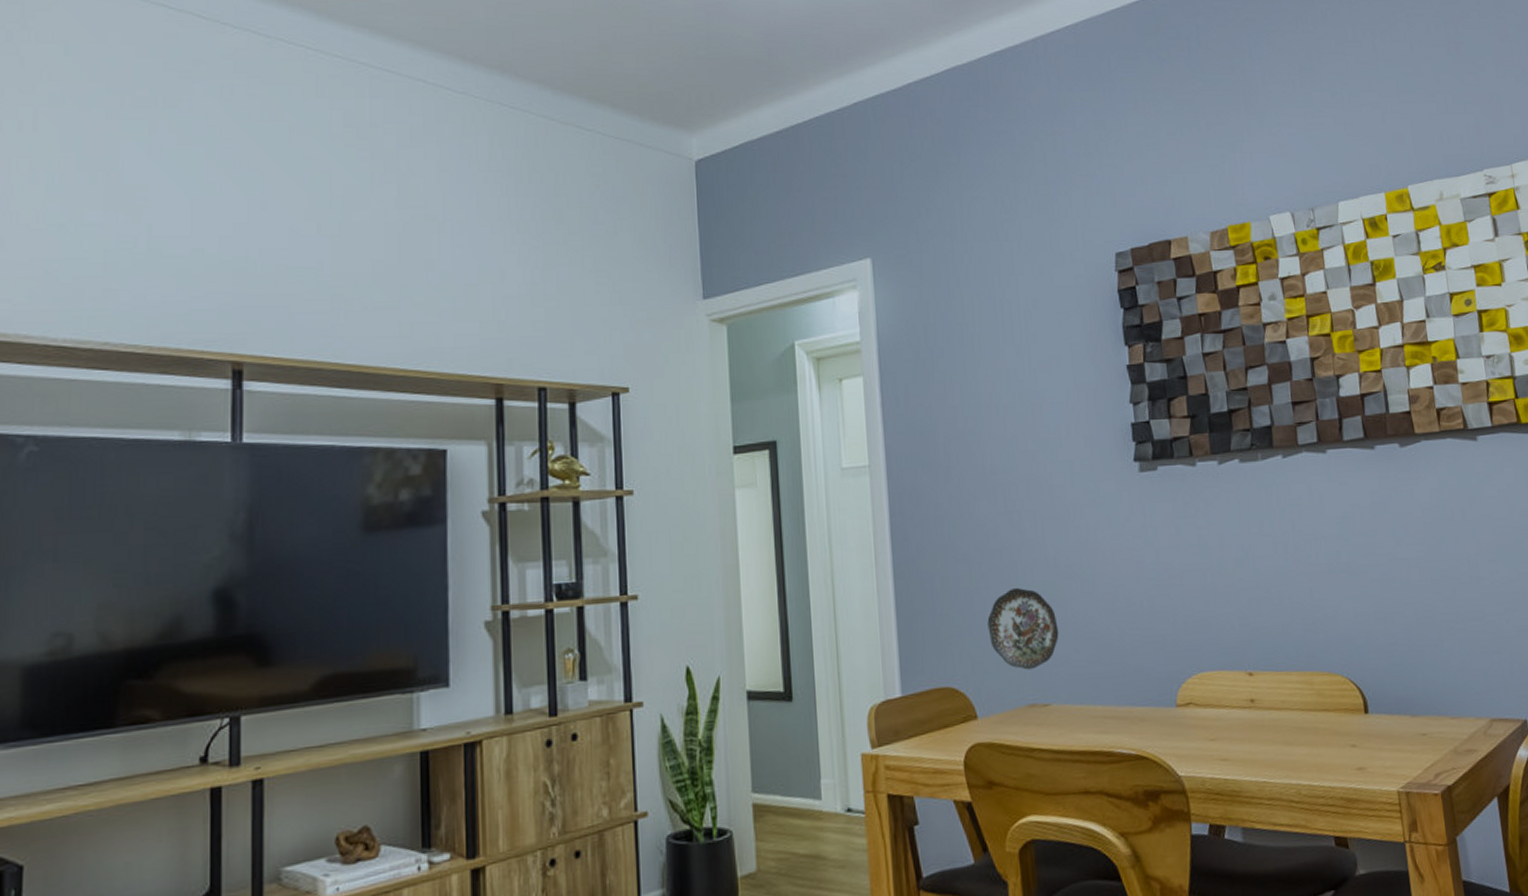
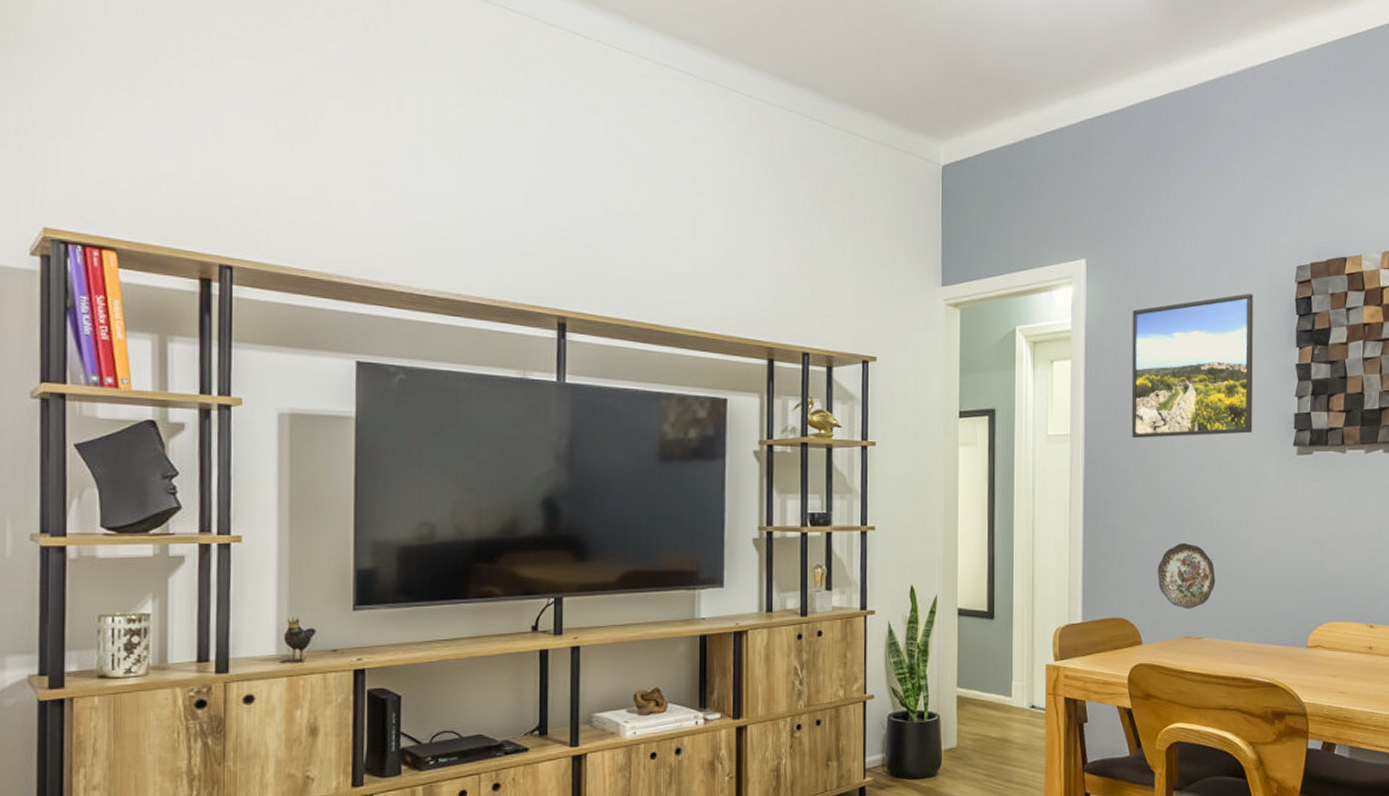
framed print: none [931,287,1085,464] -> present [1131,294,1253,438]

